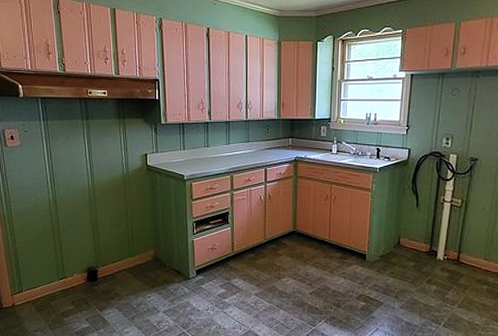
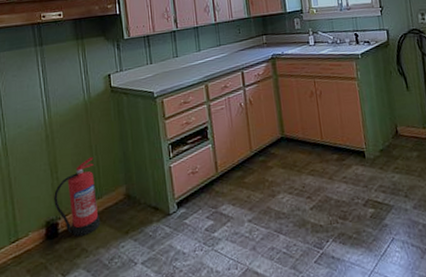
fire extinguisher: none [95,221,132,283] -> present [54,156,101,237]

